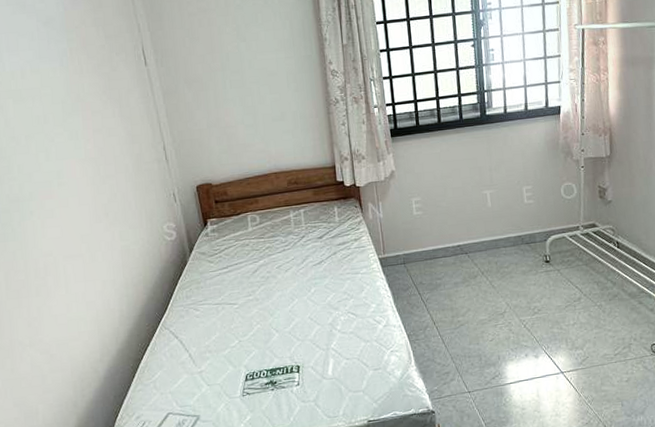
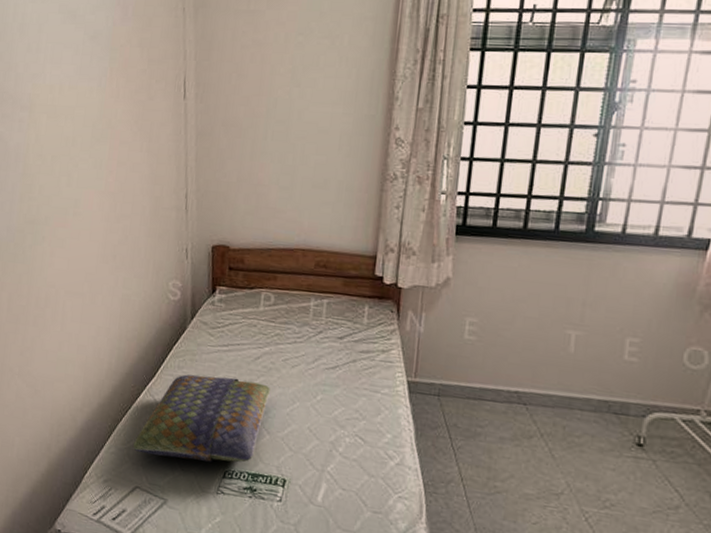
cushion: none [158,291,272,383] -> present [132,374,271,463]

